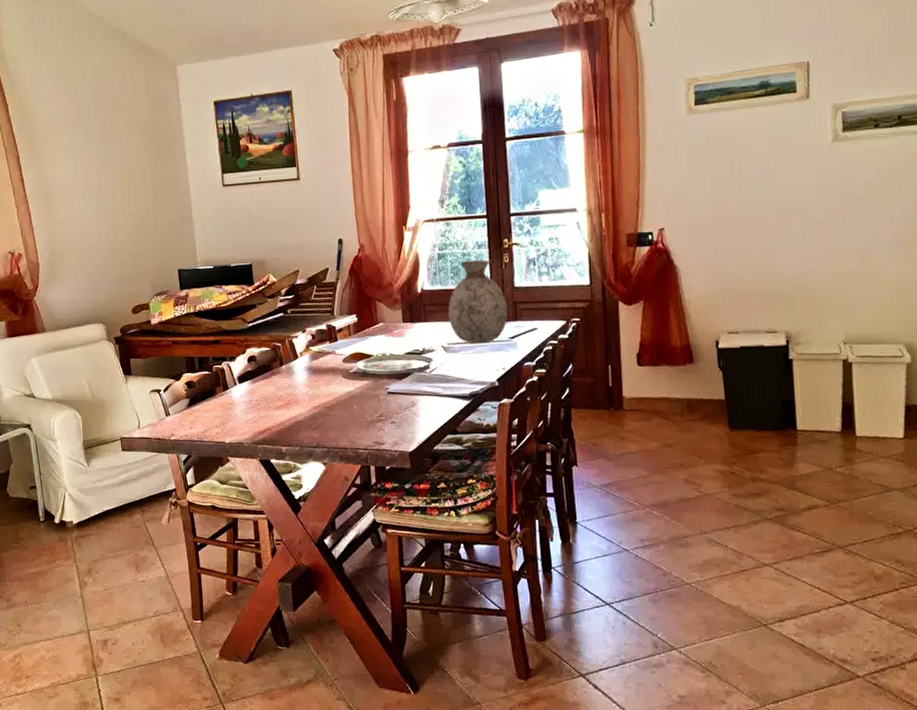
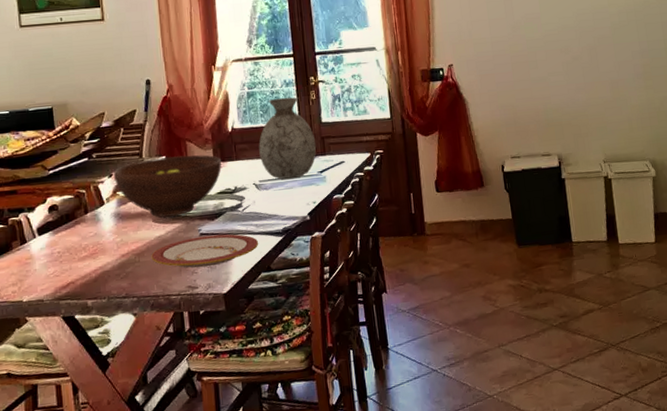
fruit bowl: none [306,314,410,374] -> present [113,155,222,218]
plate: none [341,394,446,425] -> present [151,234,259,268]

